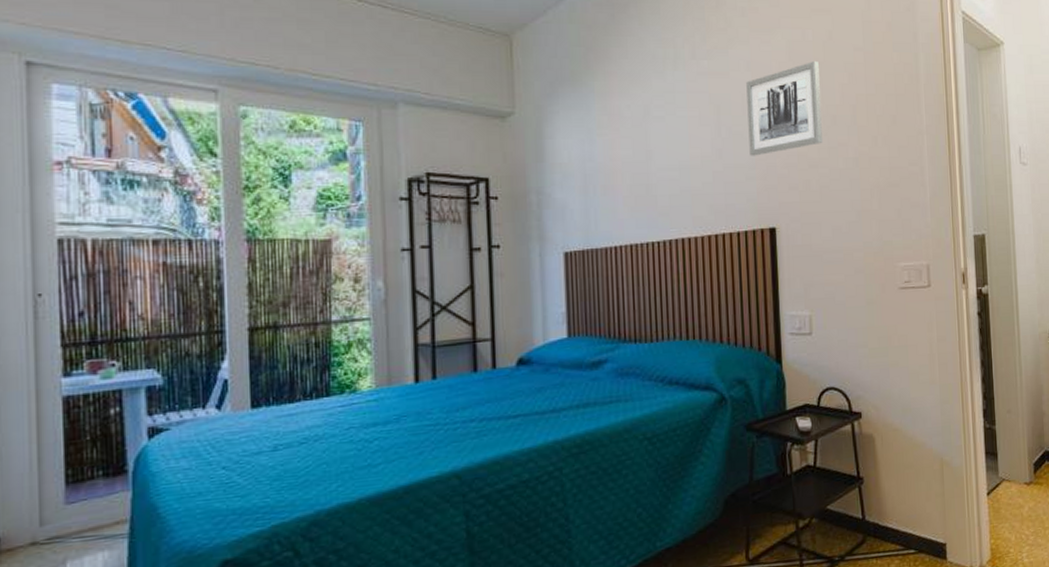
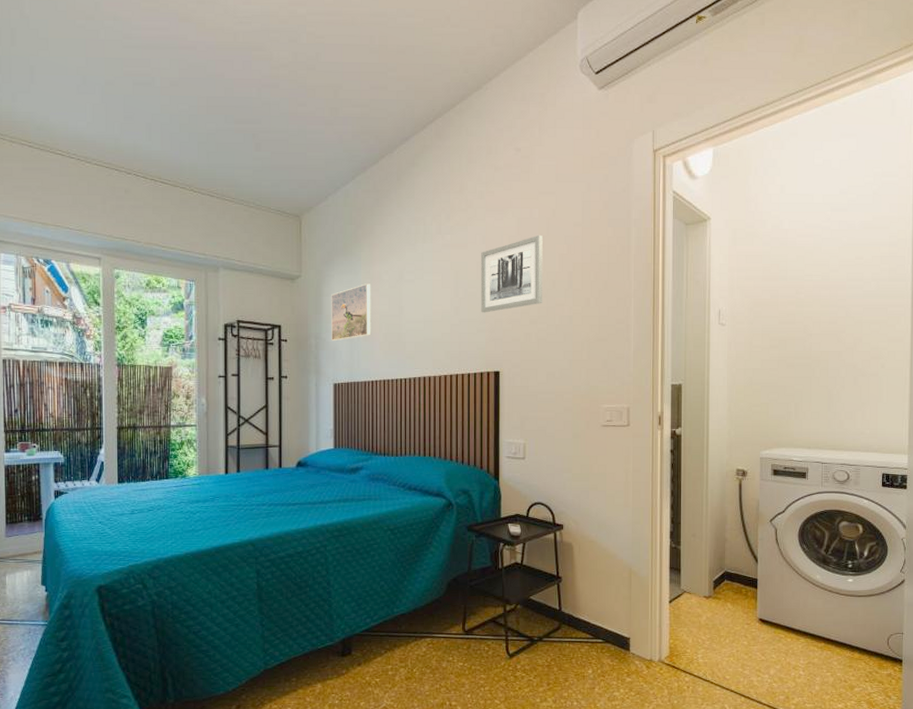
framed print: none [556,122,612,197] -> present [331,284,371,342]

